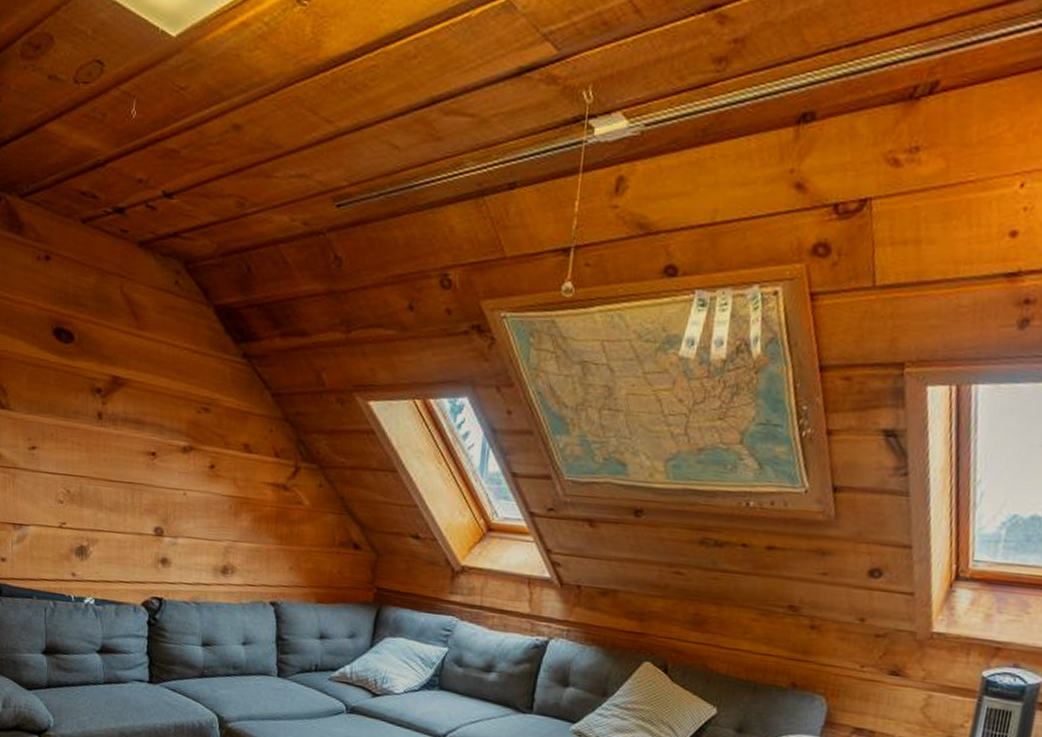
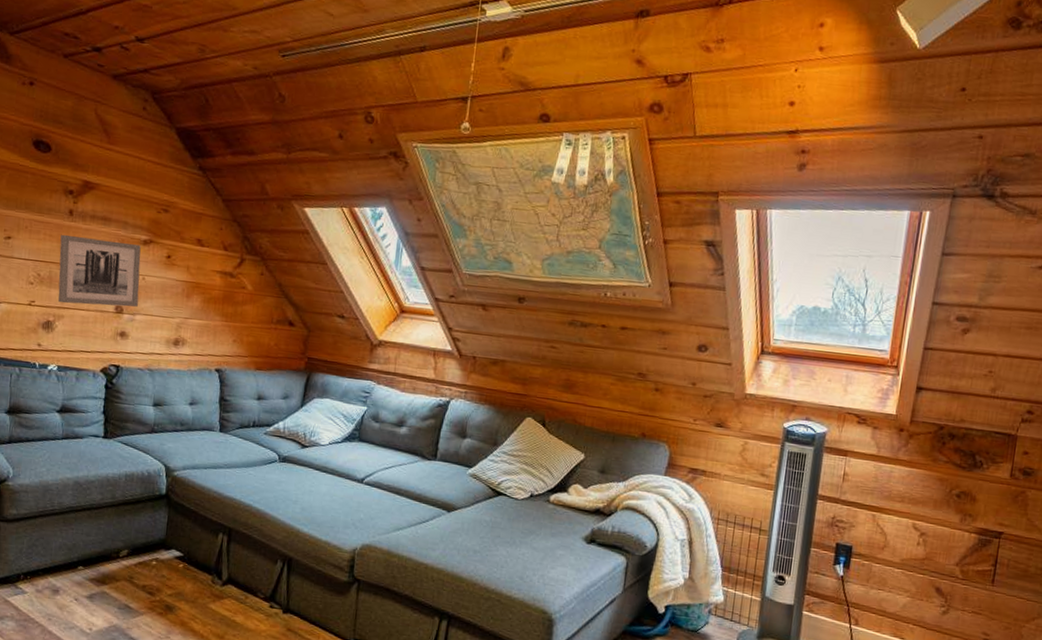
wall art: none [89,442,181,529] -> present [57,234,141,307]

